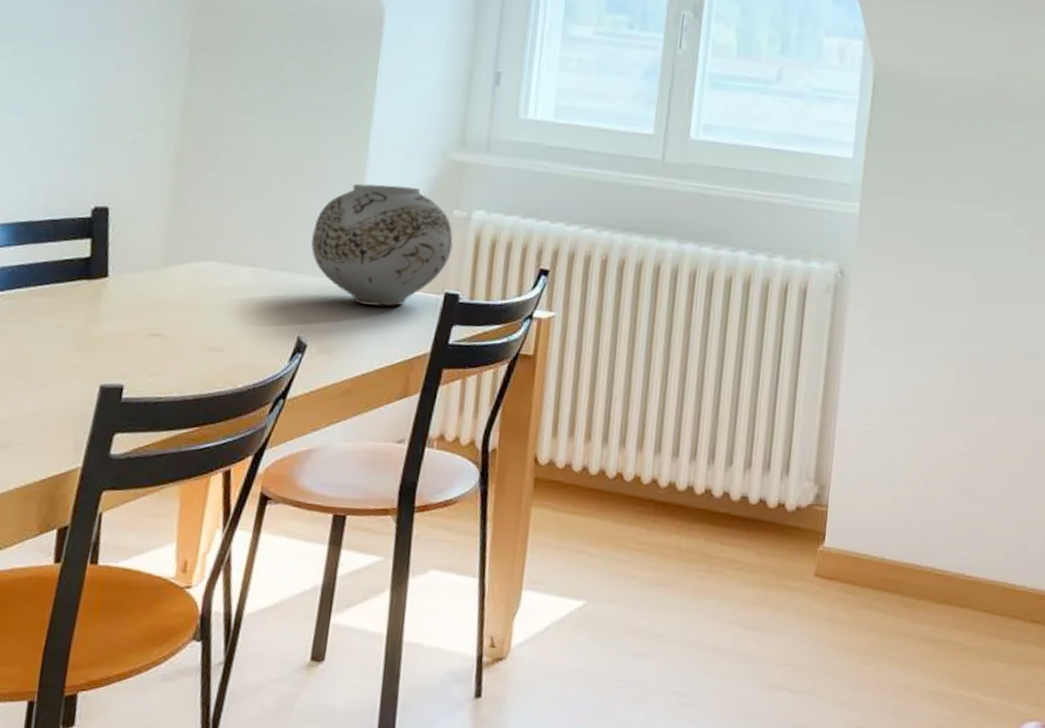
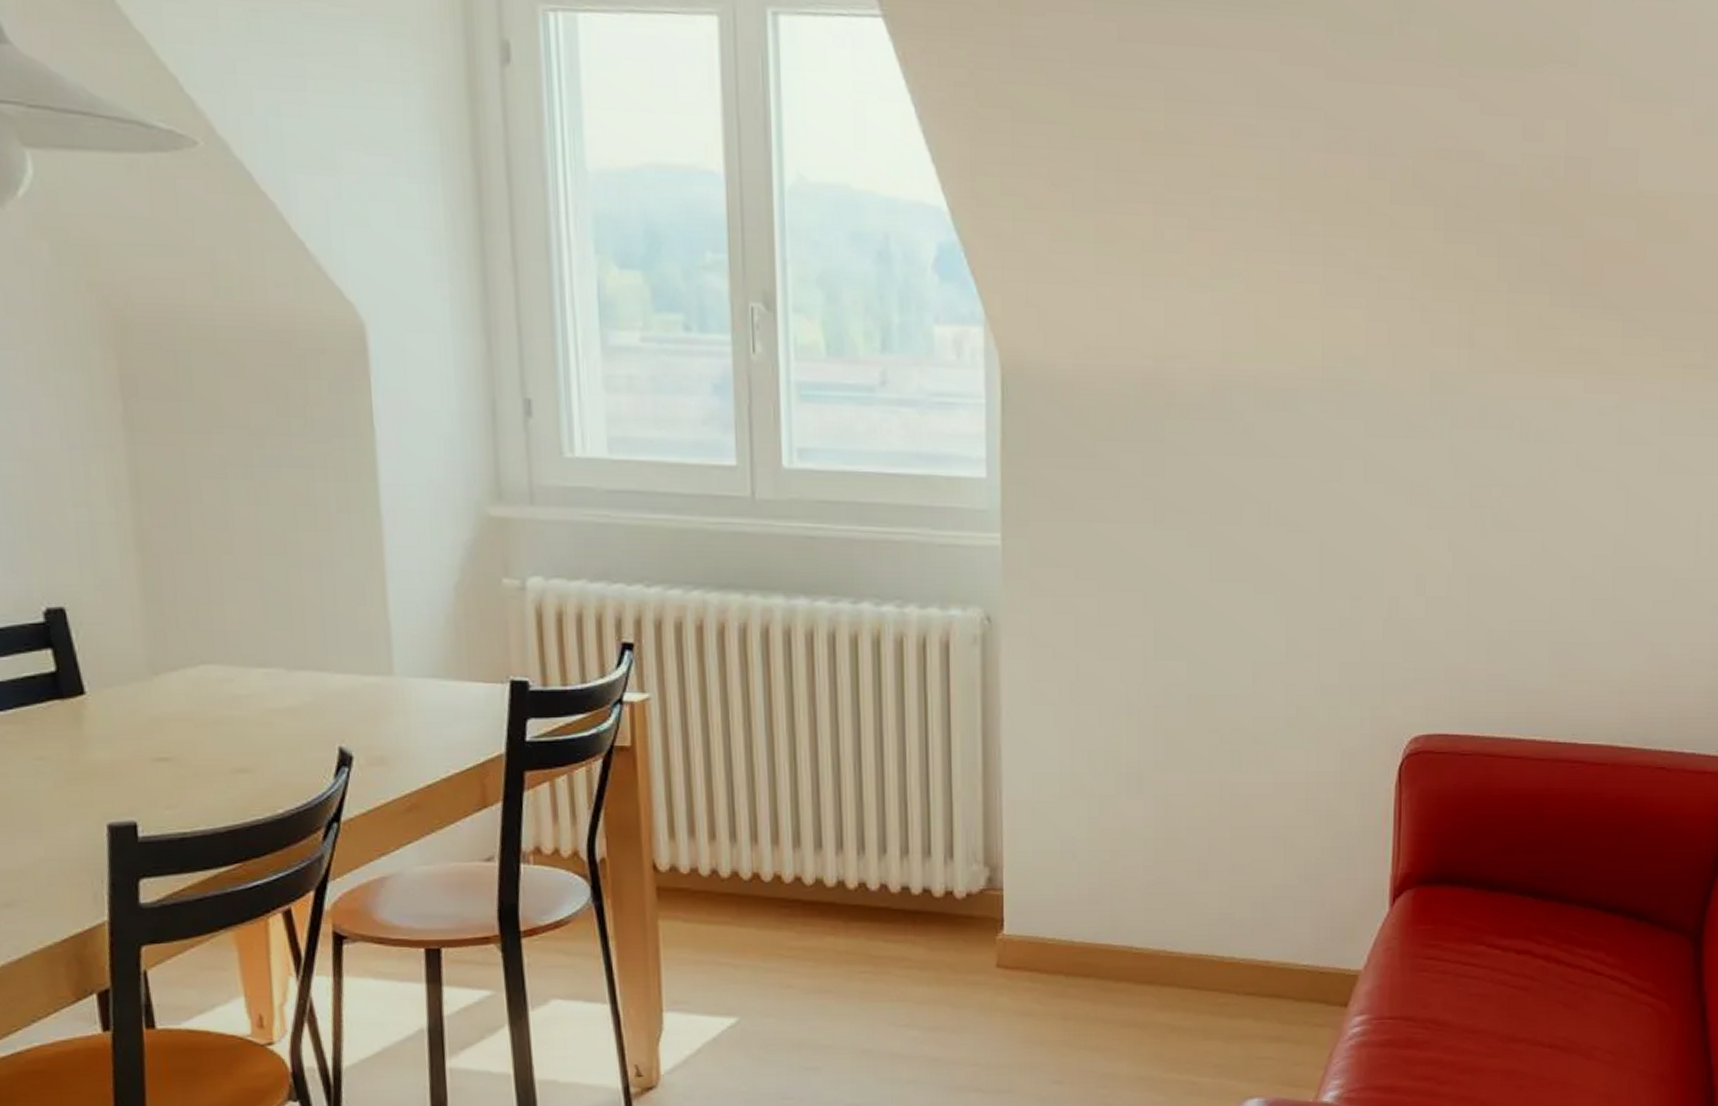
vase: present [311,183,453,306] -> none [330,553,509,704]

